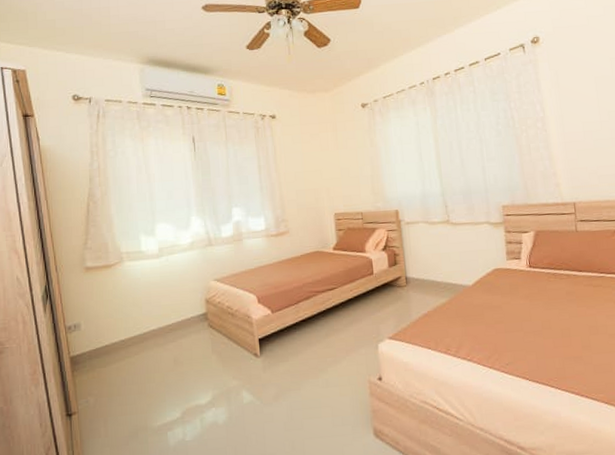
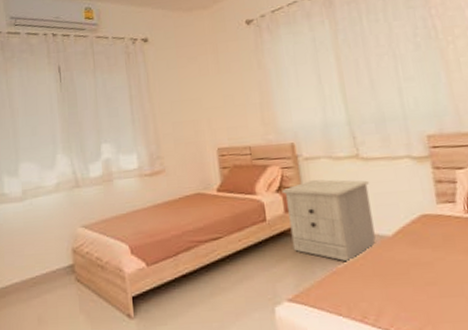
nightstand: none [387,240,459,307] -> present [281,179,376,262]

